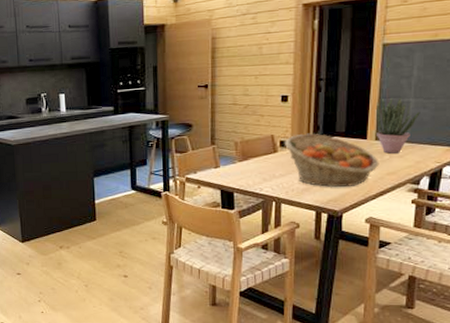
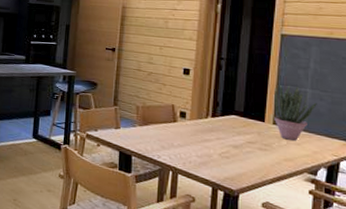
fruit basket: present [285,133,379,187] -> none [185,108,277,167]

